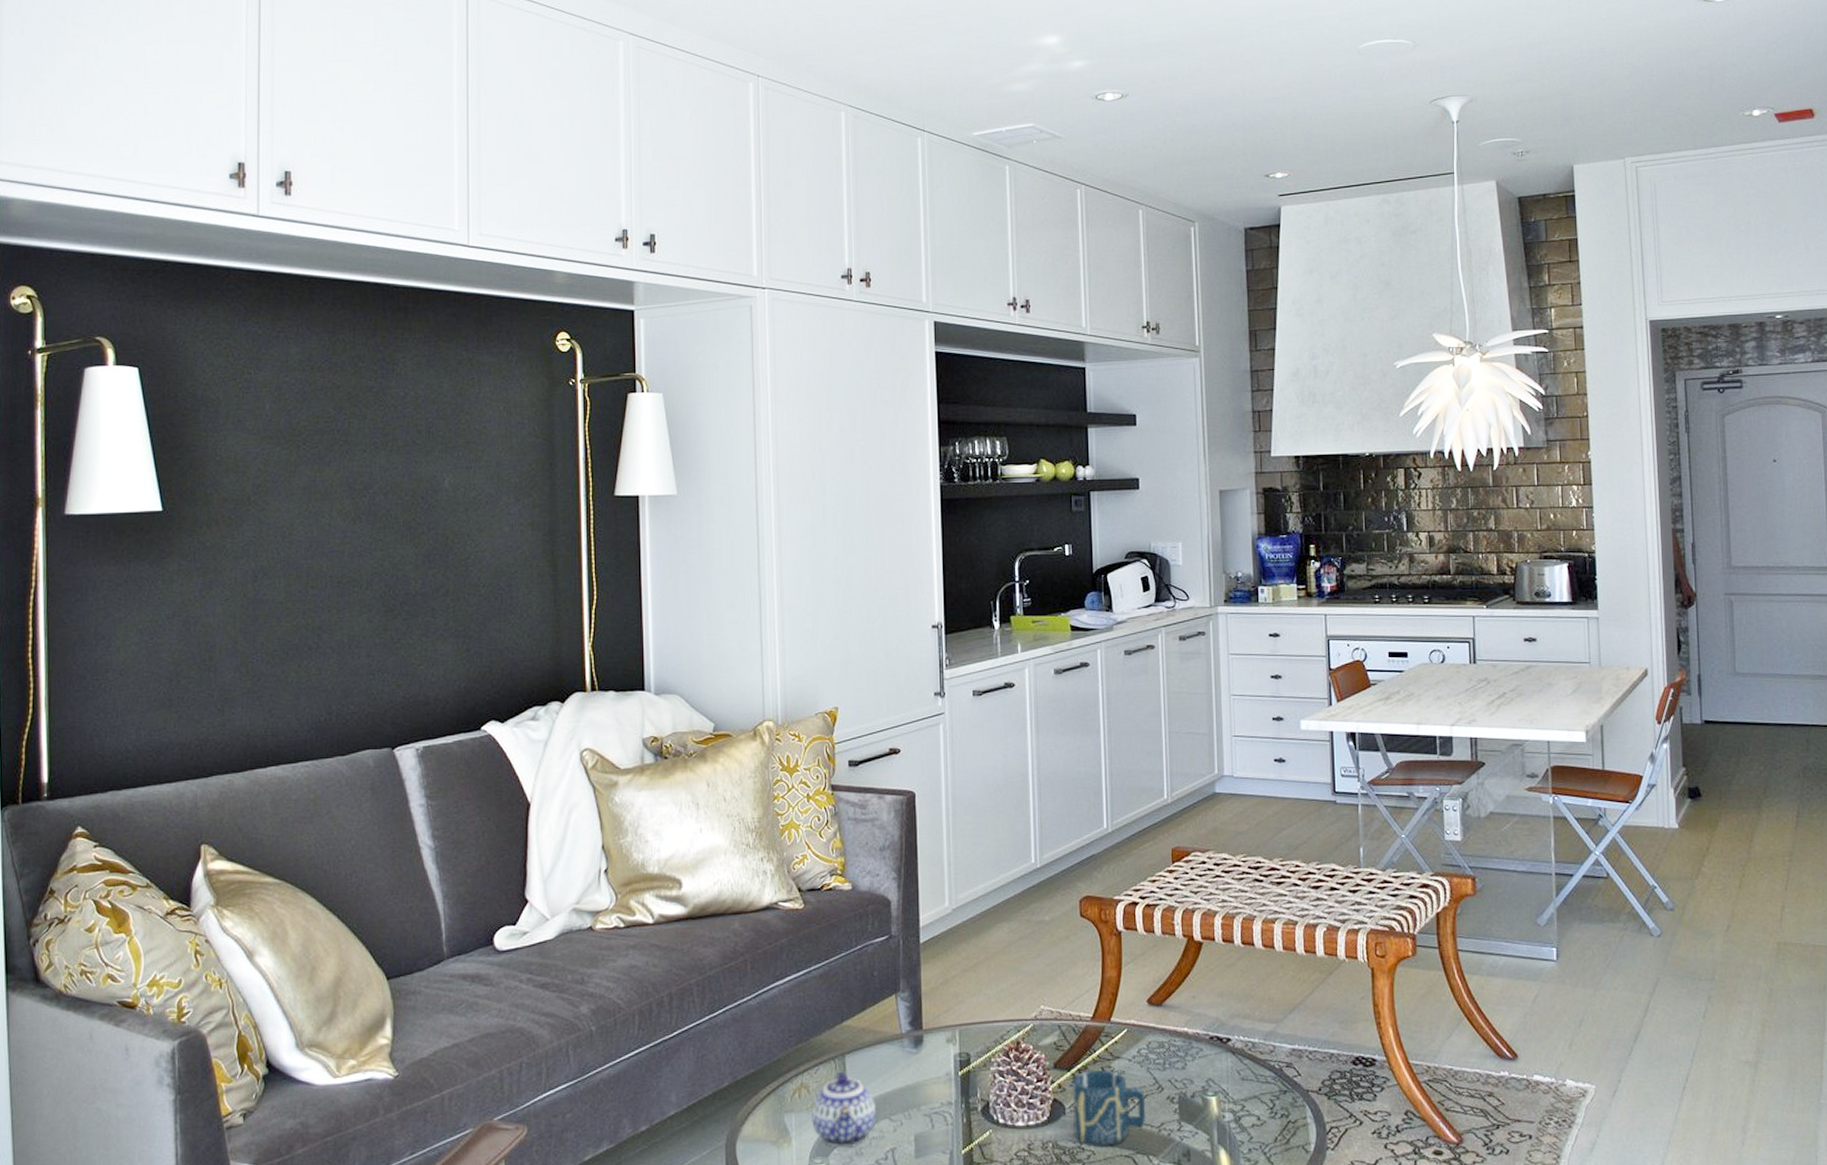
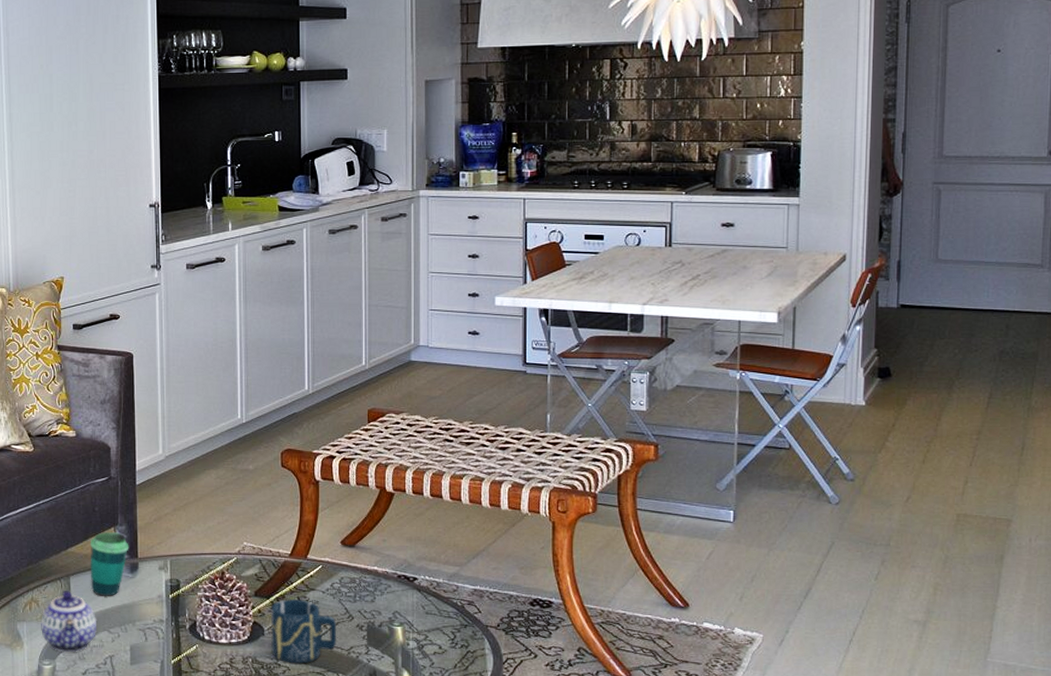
cup: none [868,1000,913,1078] -> present [90,532,129,597]

